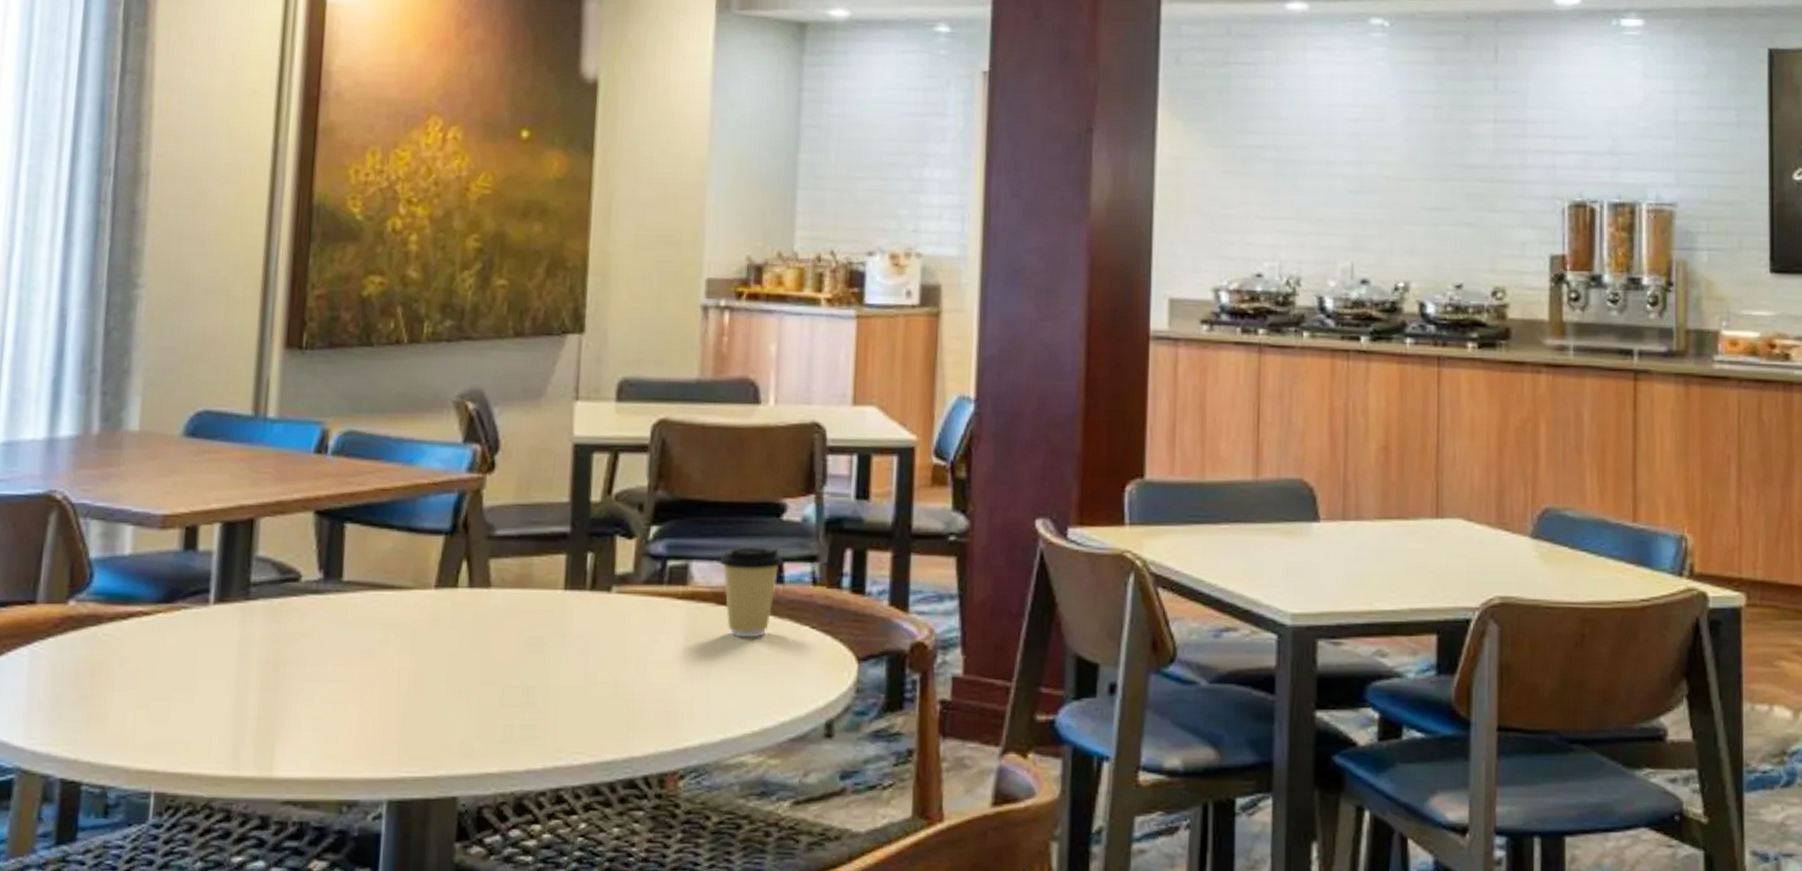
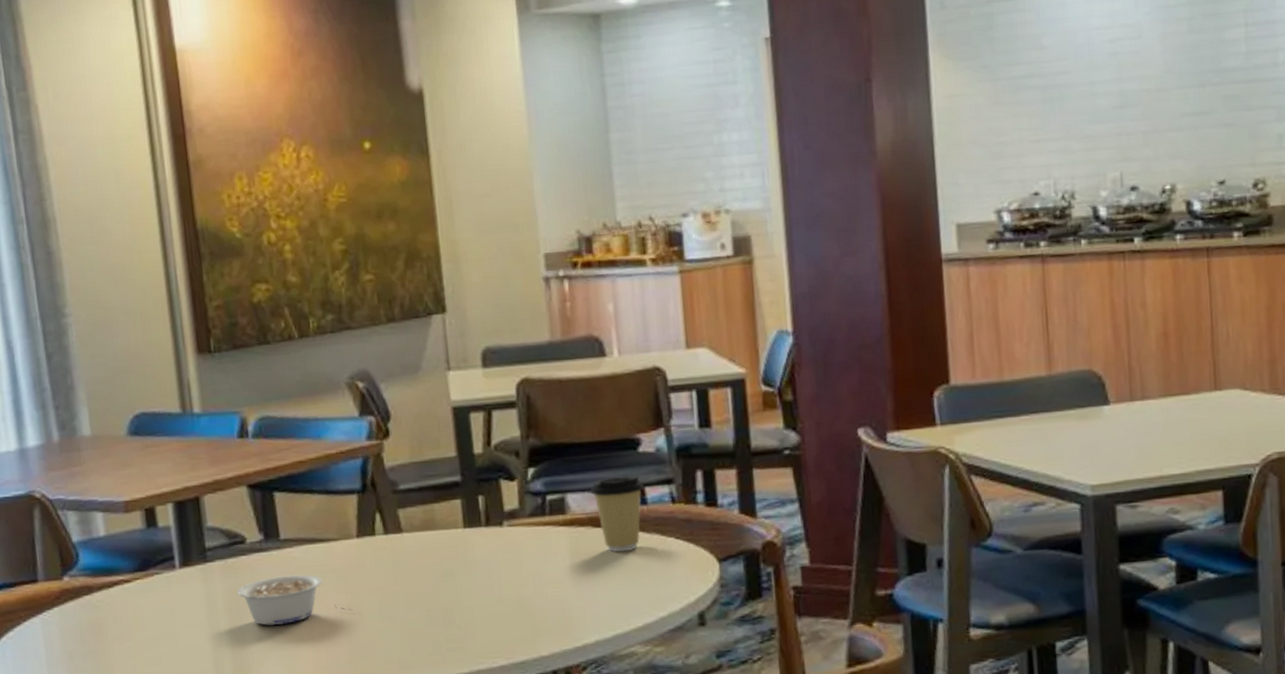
legume: none [279,626,384,688] -> present [237,574,322,626]

